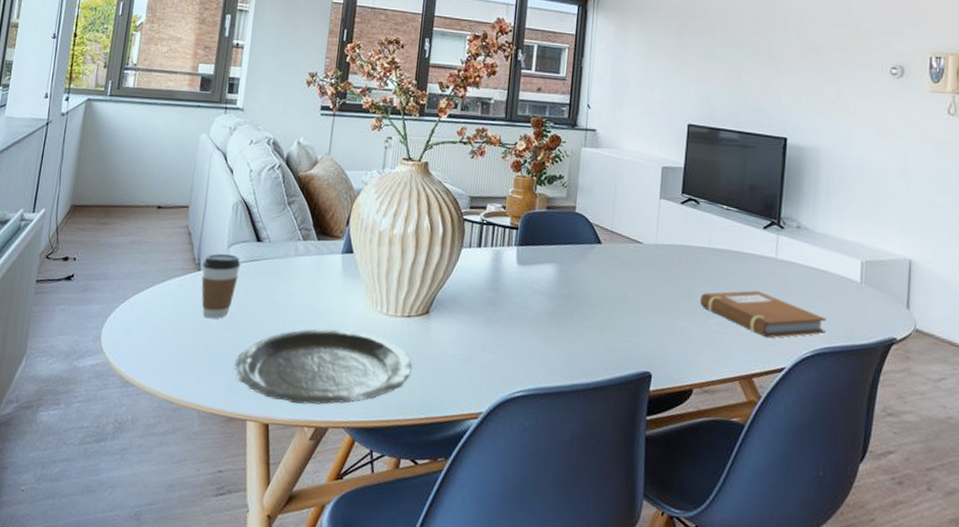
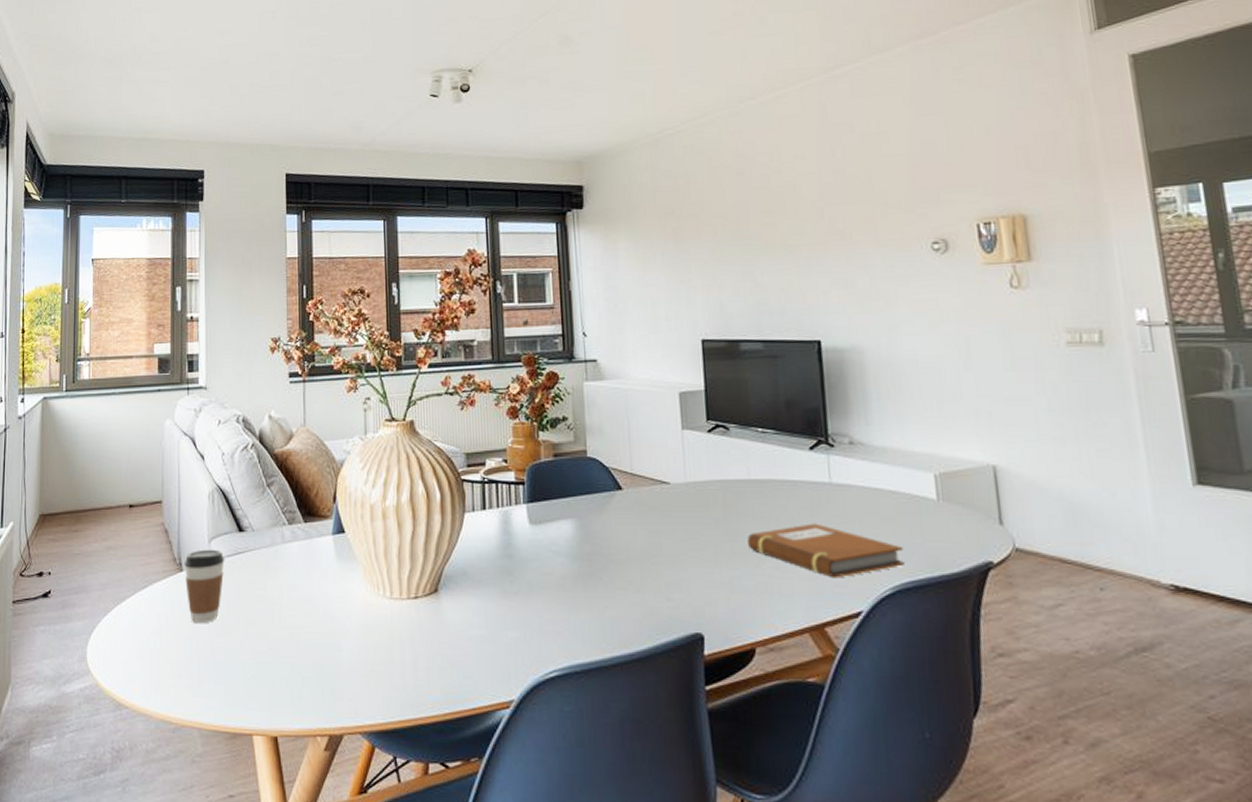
plate: present [235,328,412,405] -> none [233,620,427,711]

